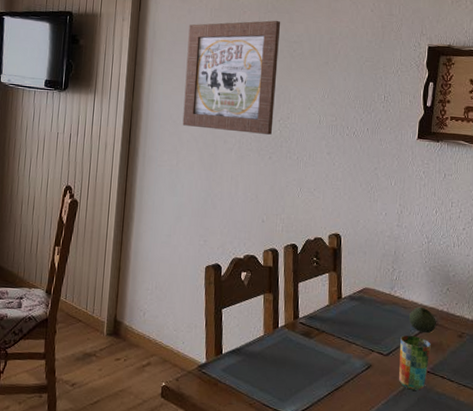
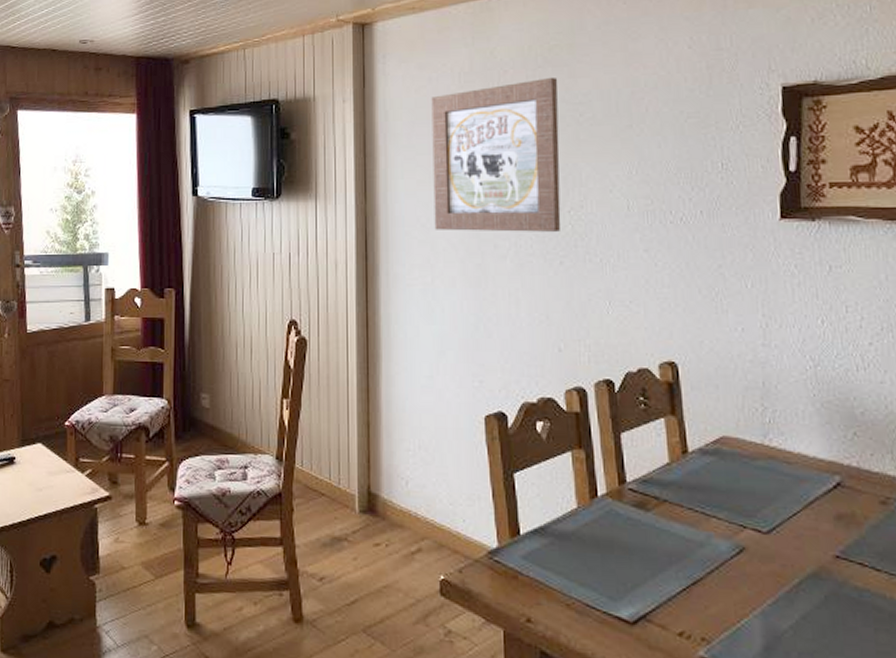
cup: present [399,335,431,391] -> none [786,502,838,584]
fruit: present [408,306,436,334] -> none [795,461,842,500]

